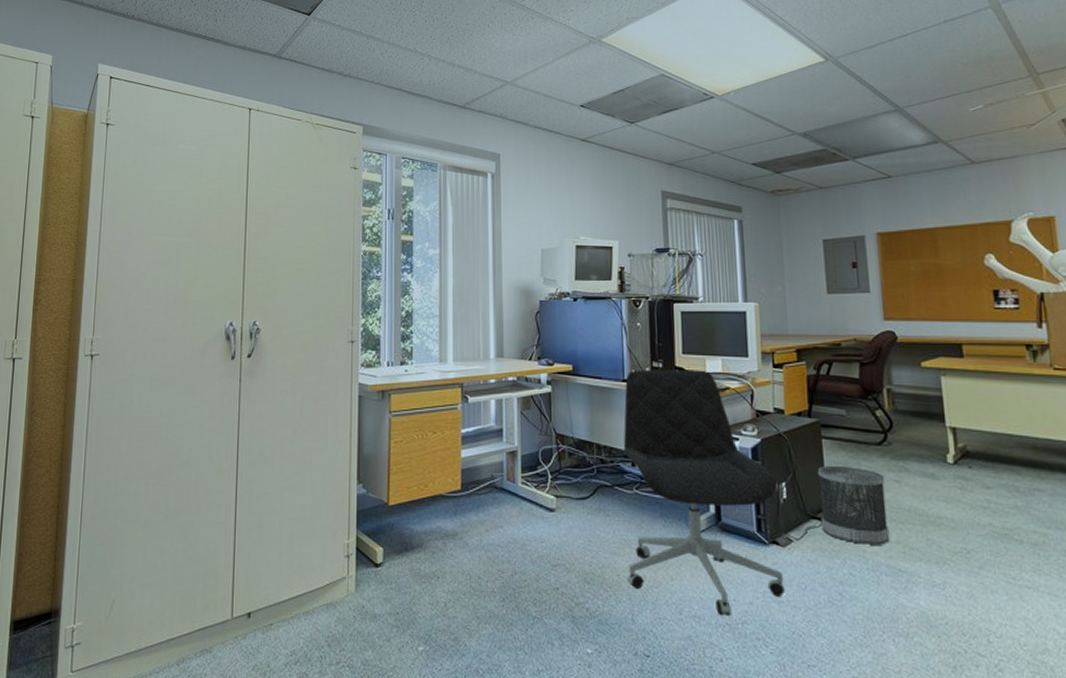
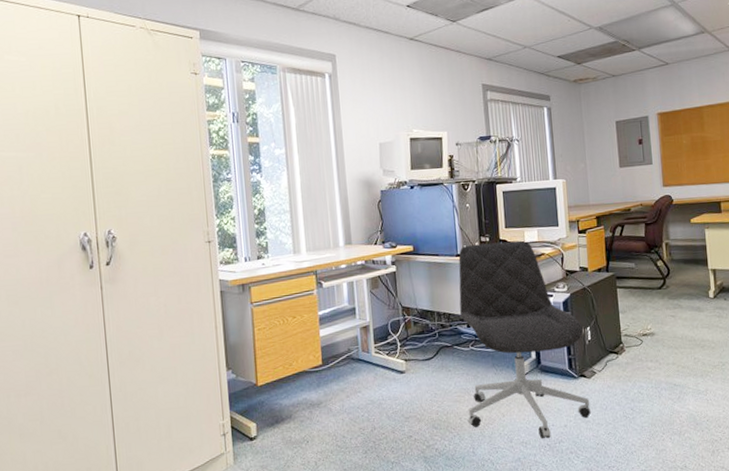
wastebasket: present [817,465,890,545] -> none [613,308,668,369]

